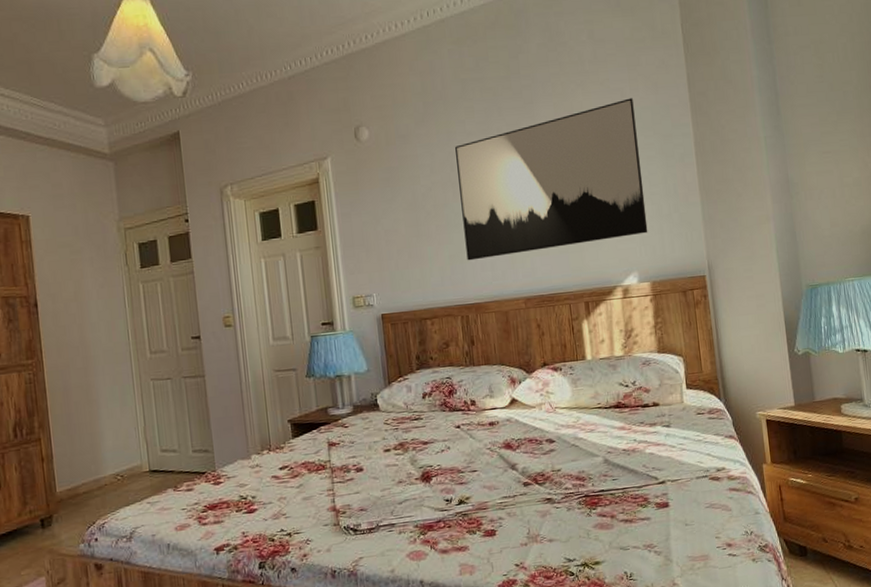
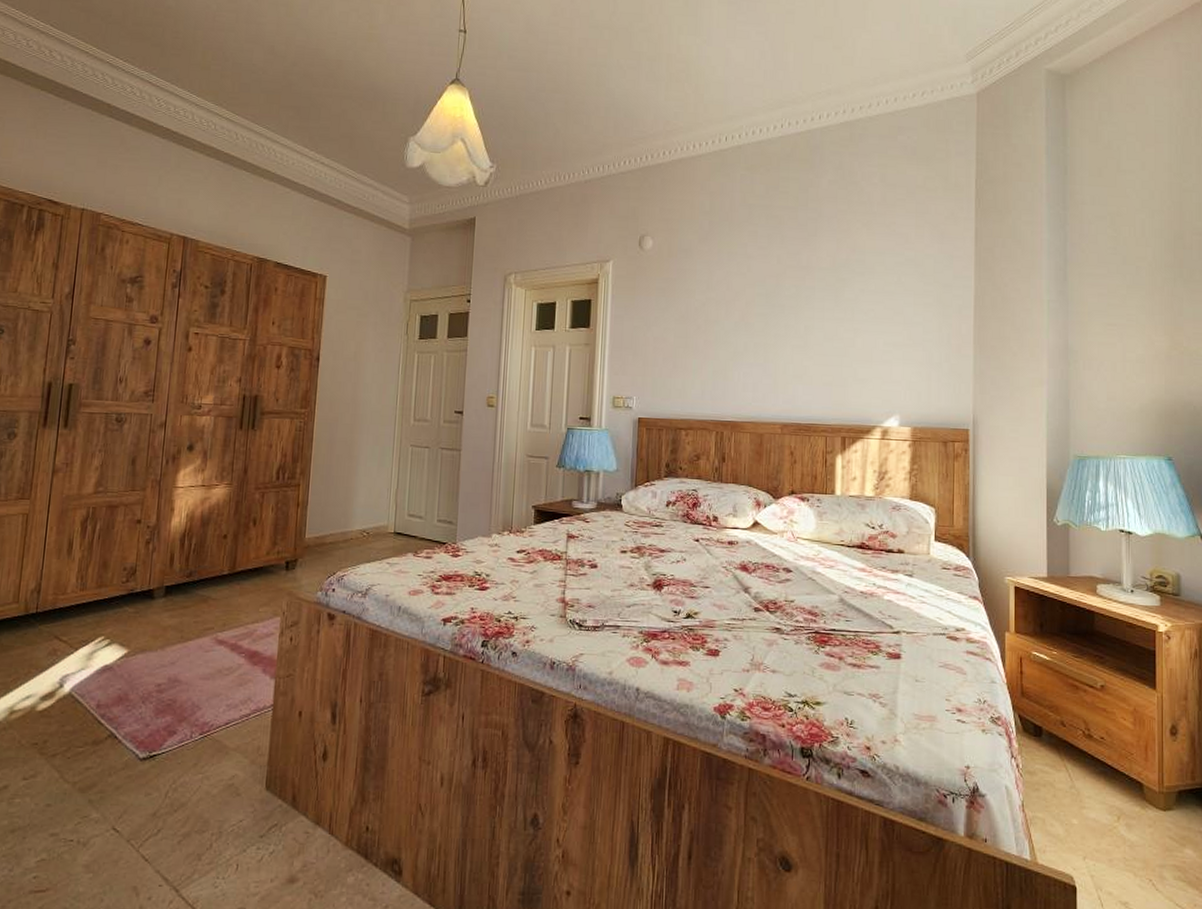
wall art: present [455,98,648,261] -> none [730,244,918,379]

